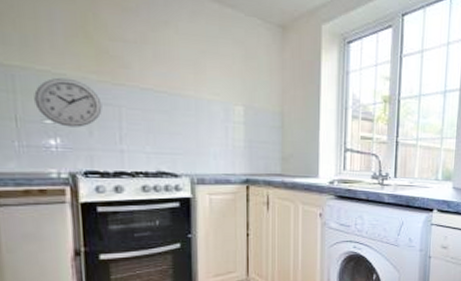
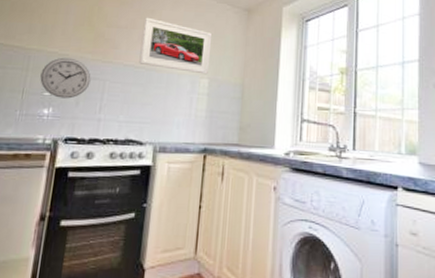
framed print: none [157,30,242,101] -> present [139,17,211,75]

